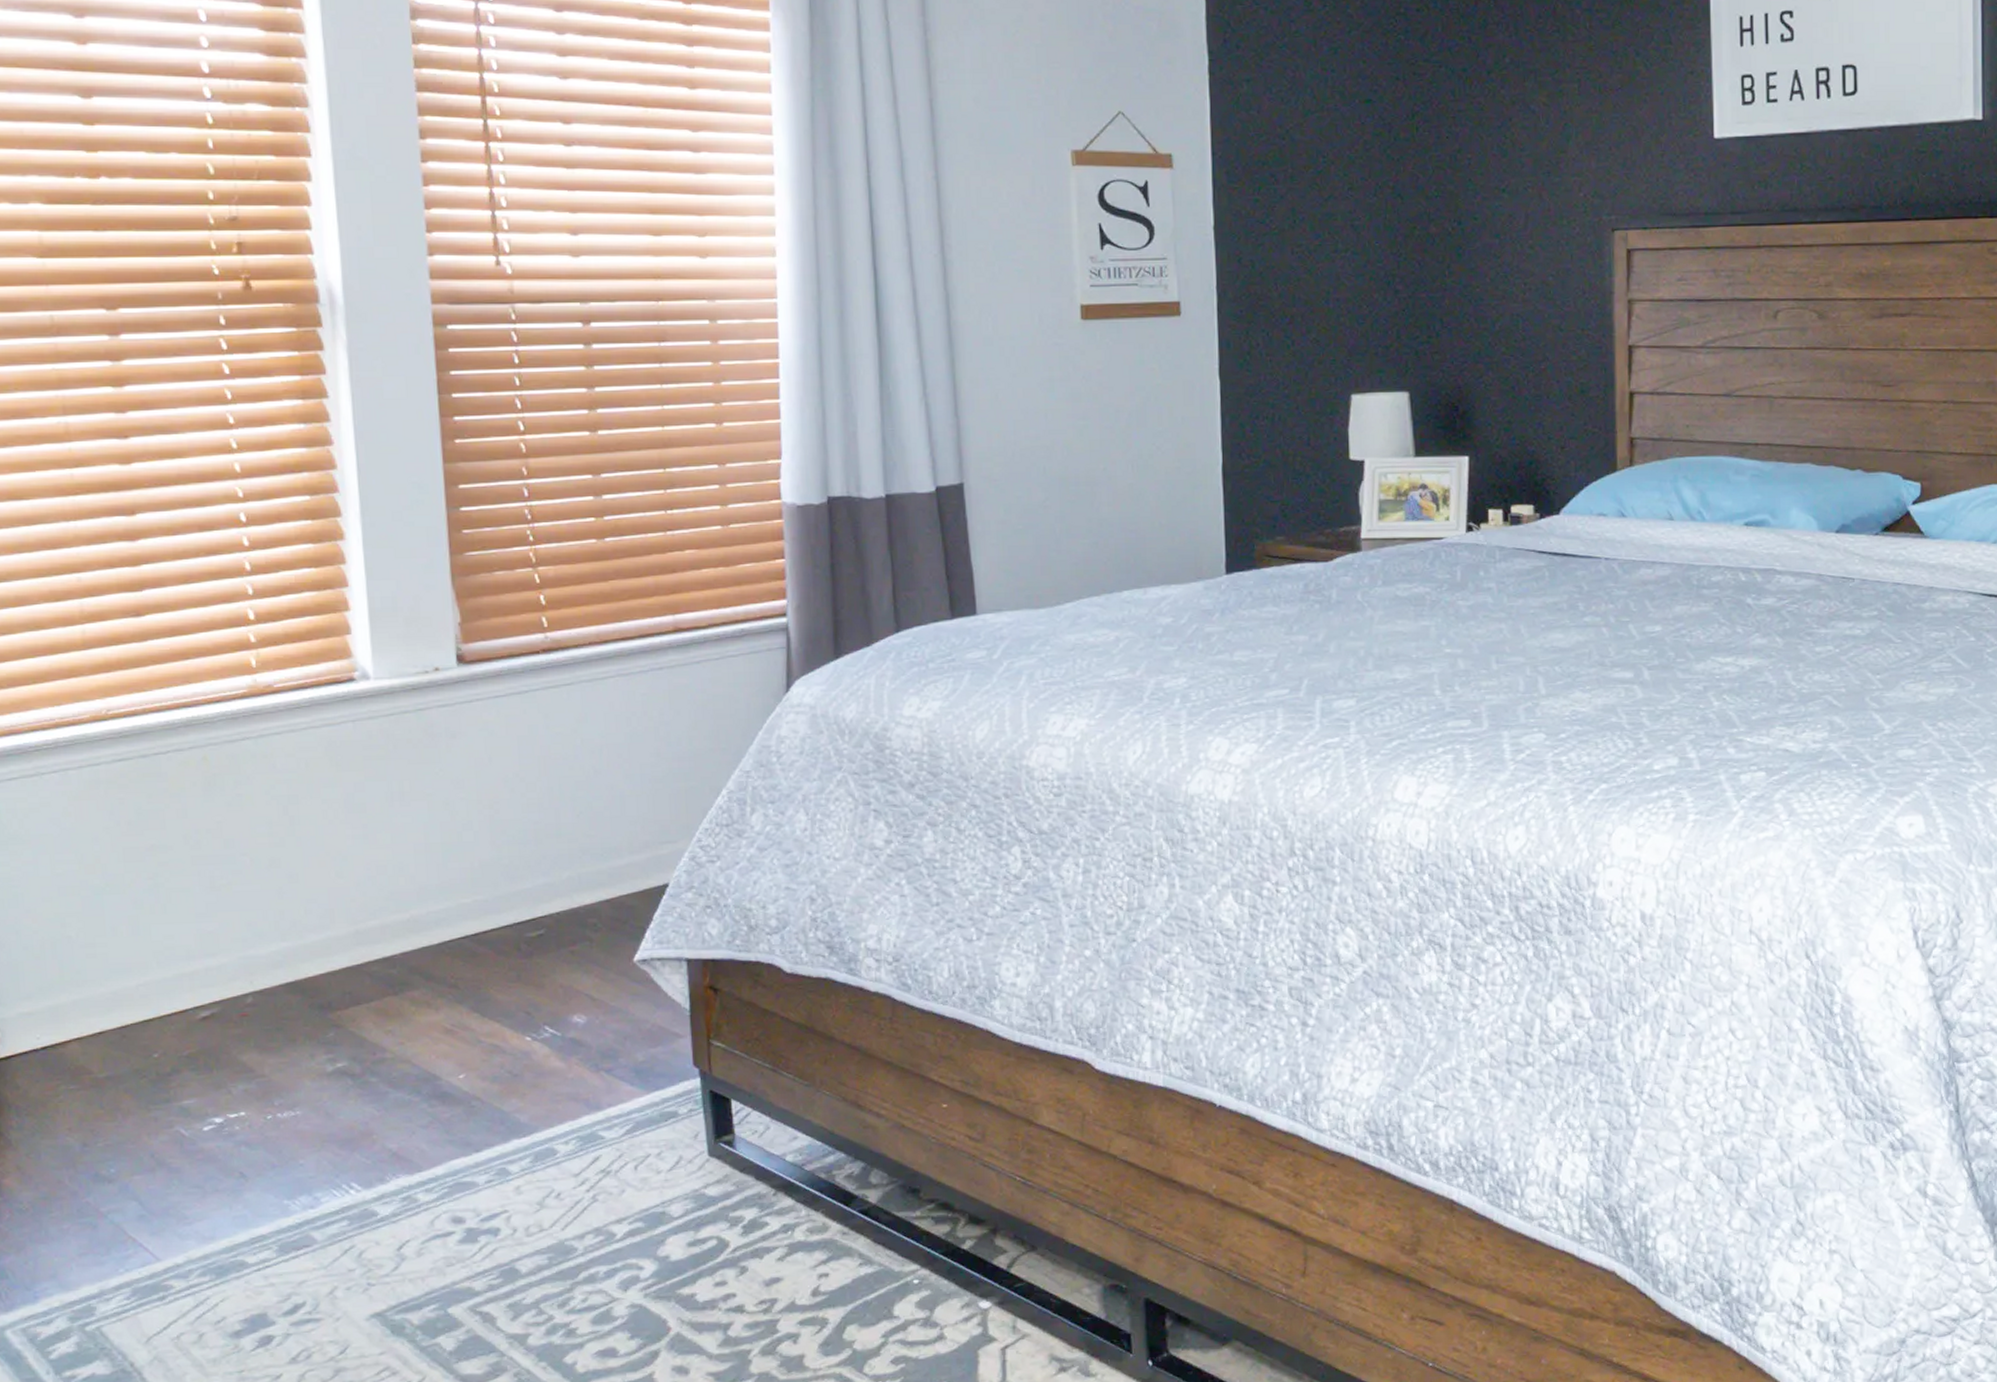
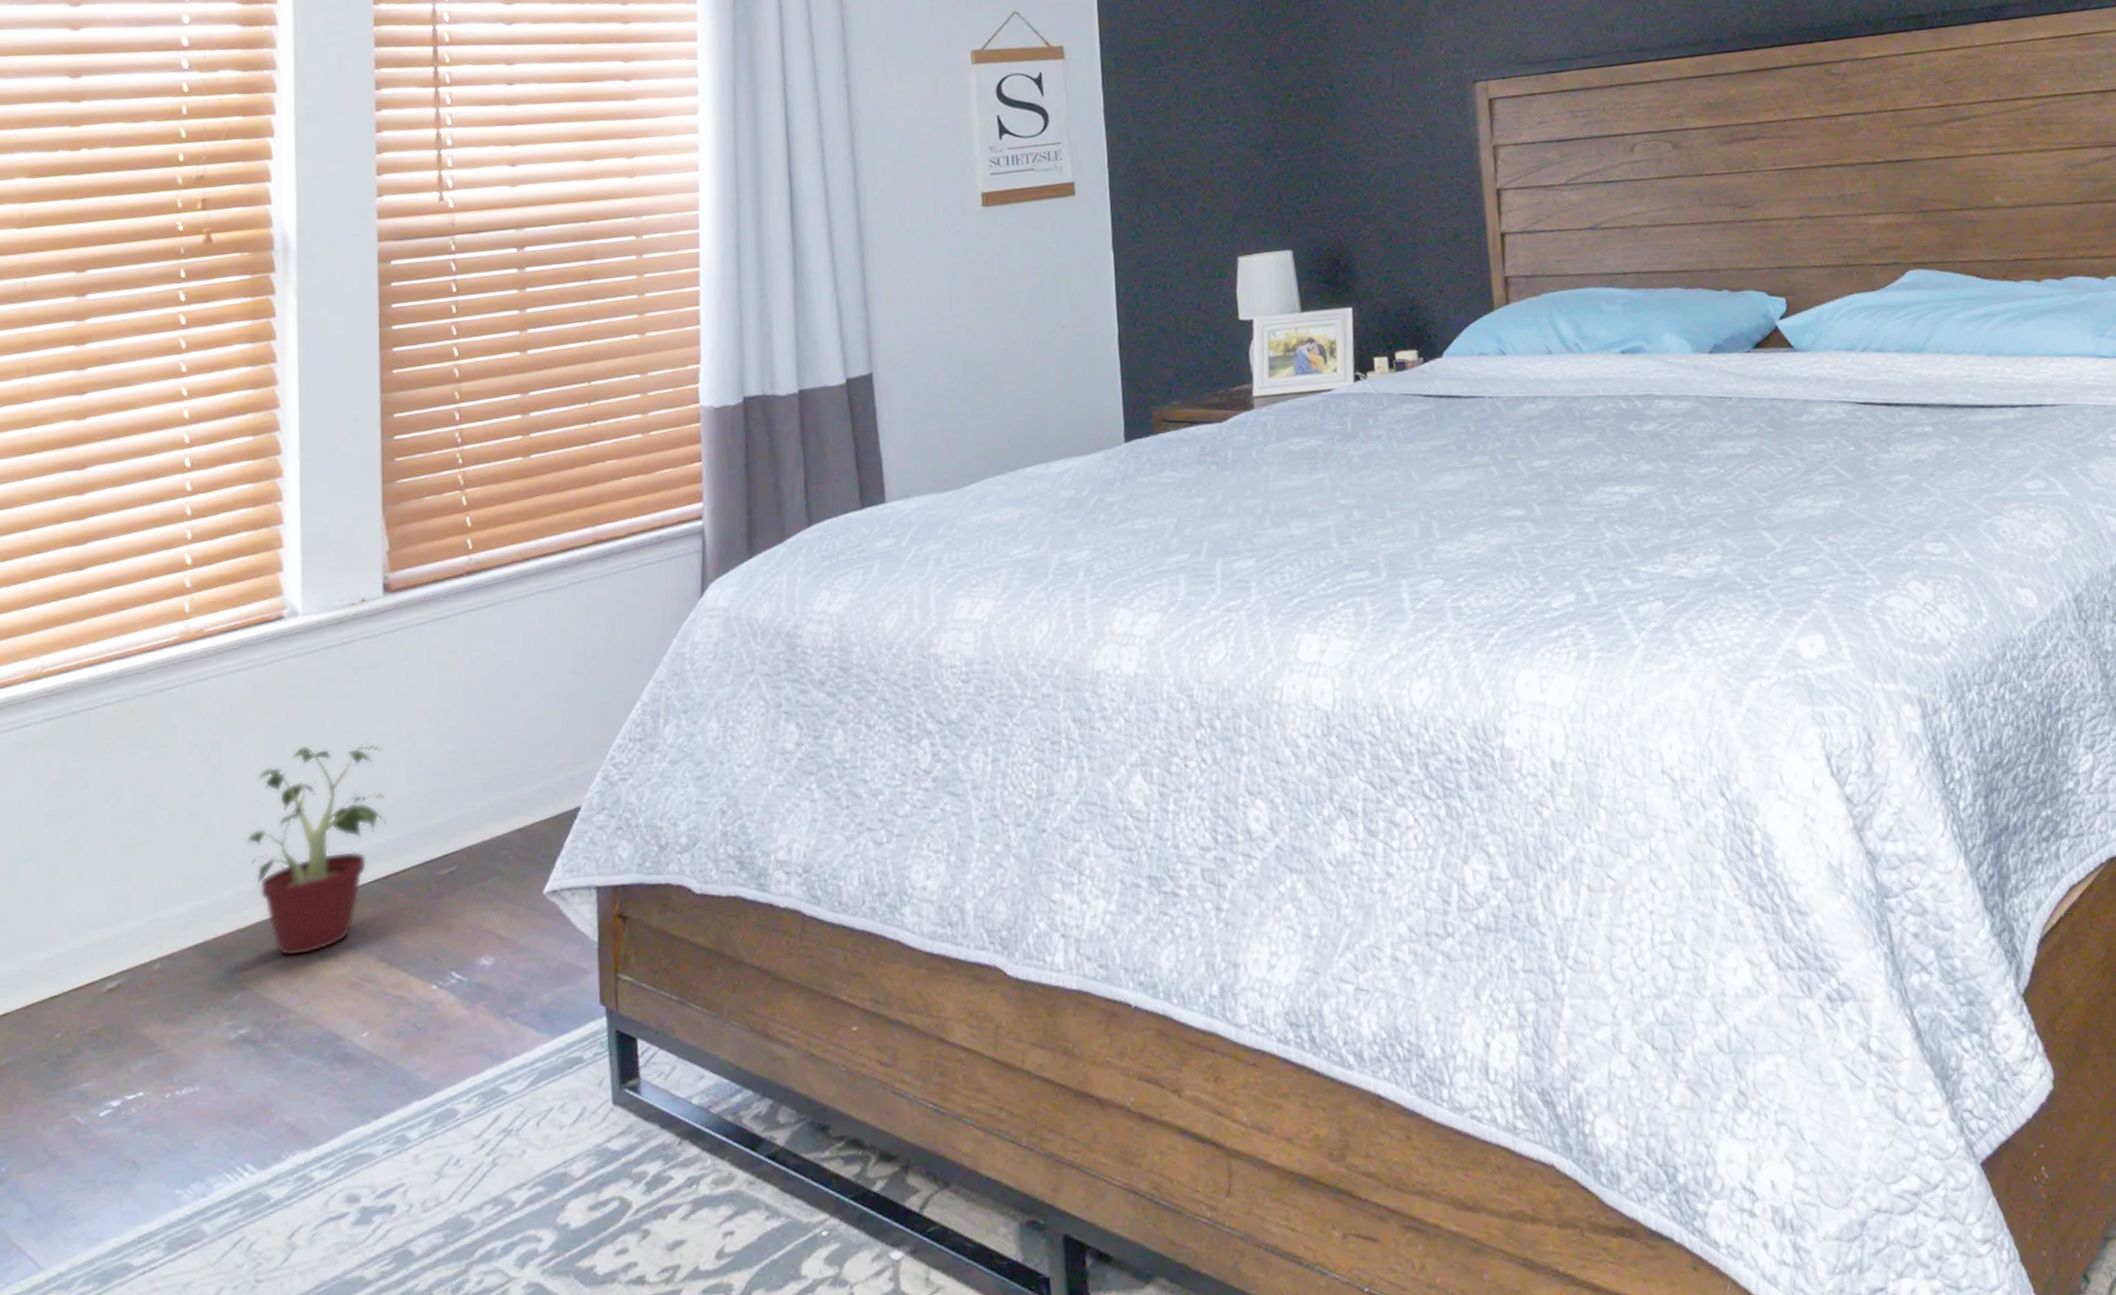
potted plant: none [326,803,473,1001] -> present [241,738,387,957]

